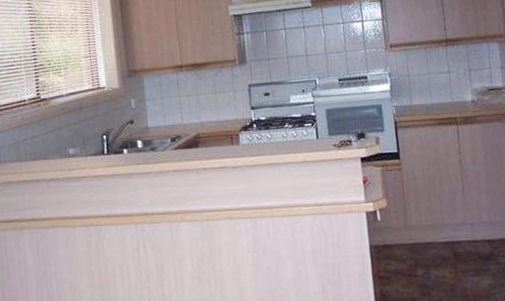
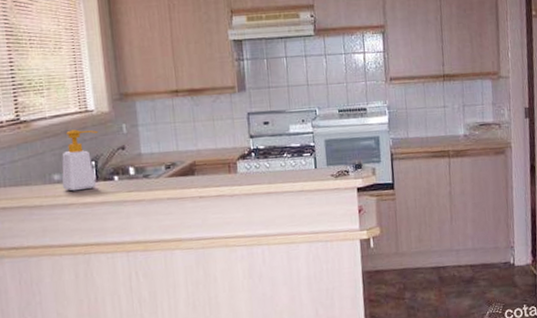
soap bottle: none [76,105,109,165] -> present [61,129,98,191]

